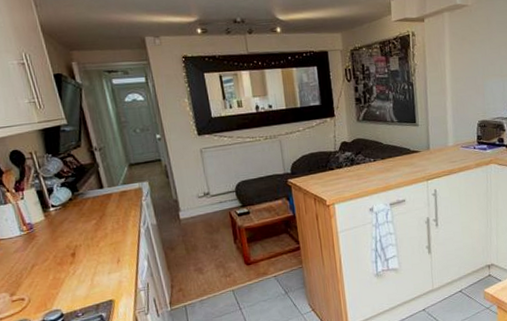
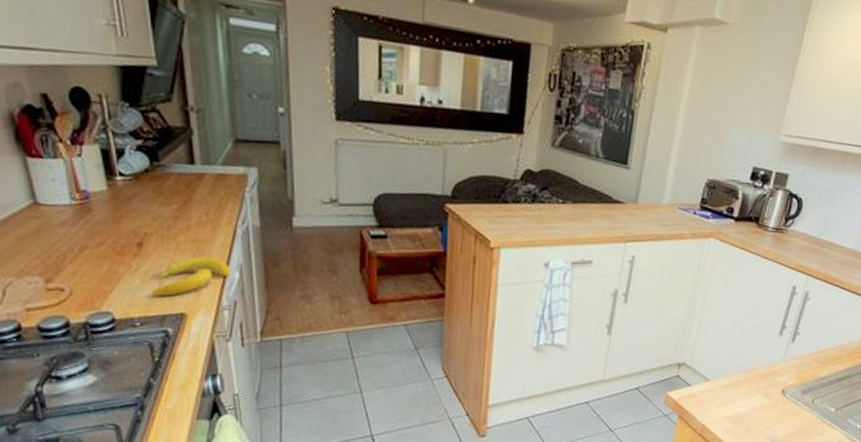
banana: none [86,253,141,290] -> present [151,256,231,296]

